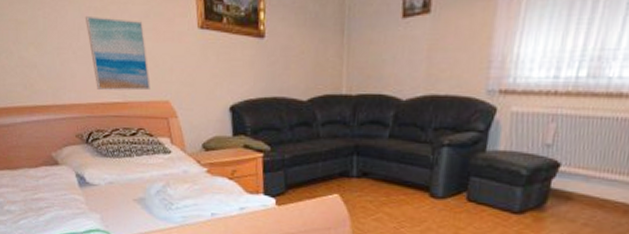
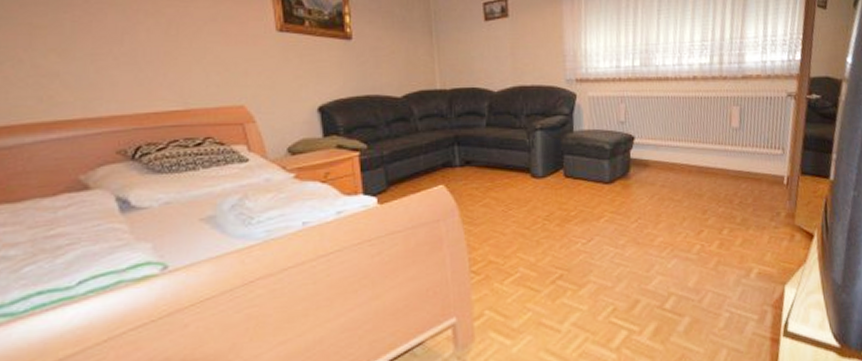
wall art: present [85,15,150,91] -> none [131,19,220,98]

